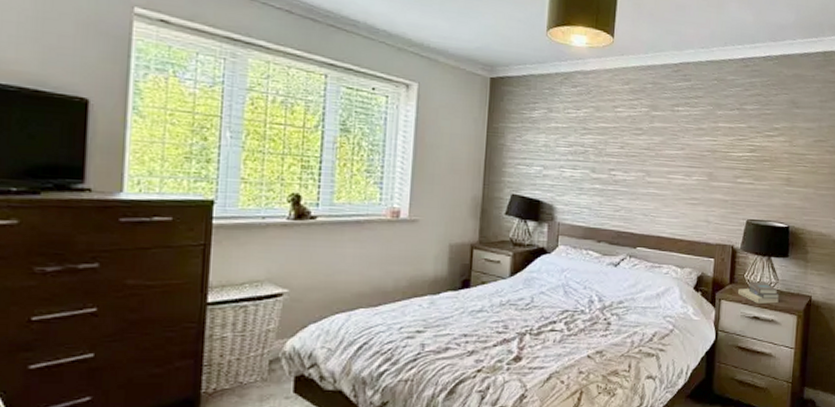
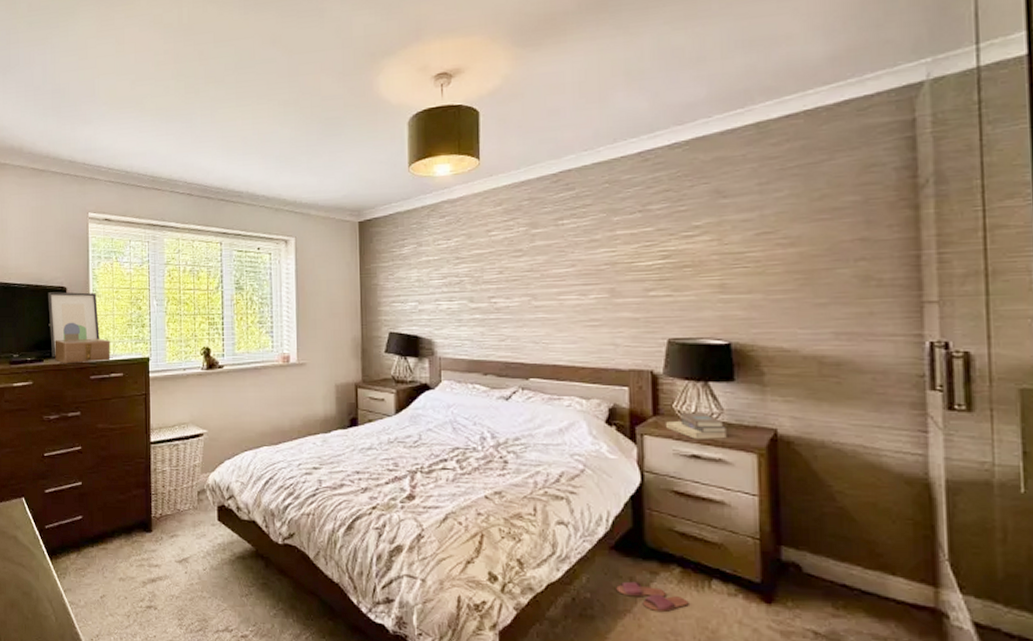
picture frame: none [53,102,140,191] -> present [48,292,100,358]
jewelry box: none [61,167,156,201] -> present [55,338,111,364]

